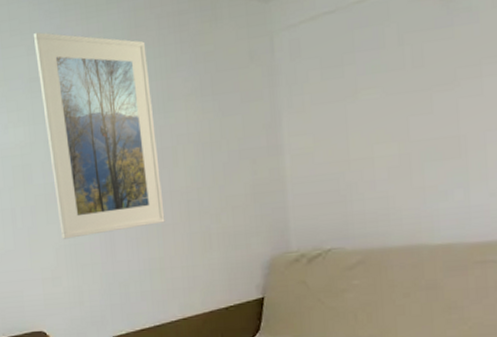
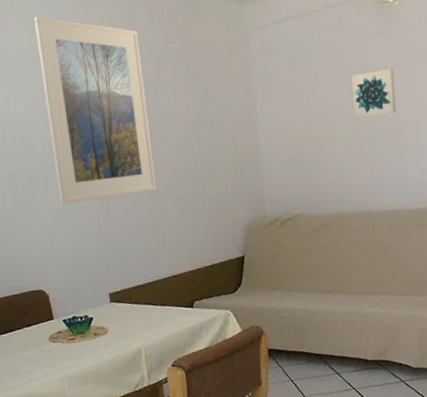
wall art: none [400,68,458,133] -> present [351,68,396,118]

